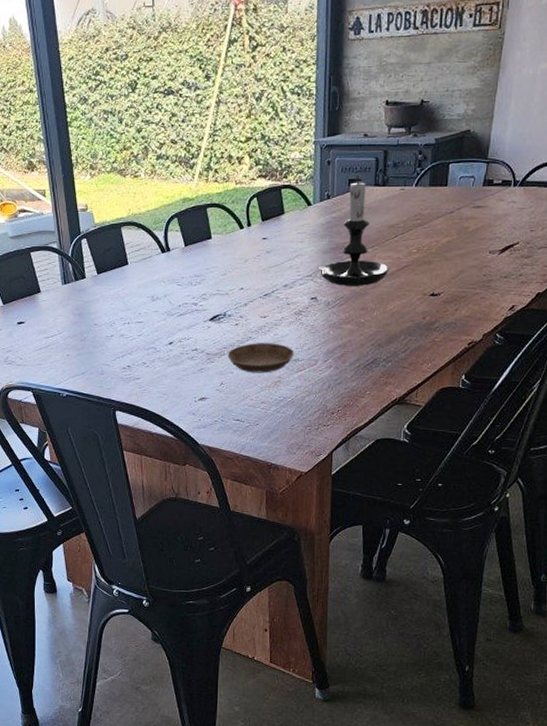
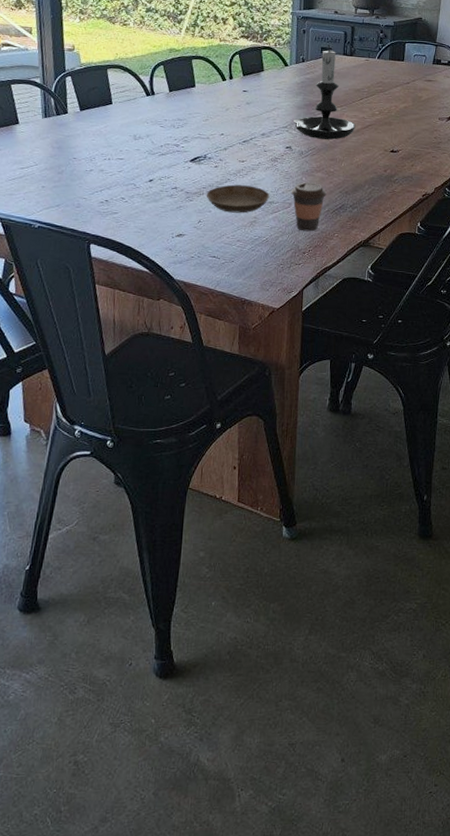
coffee cup: none [317,336,357,390] -> present [291,182,327,232]

